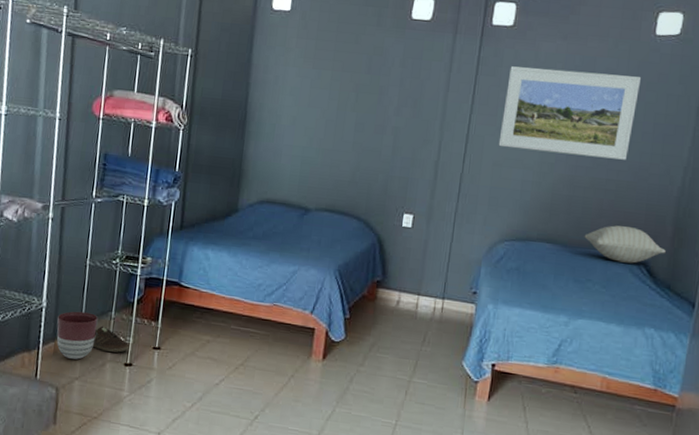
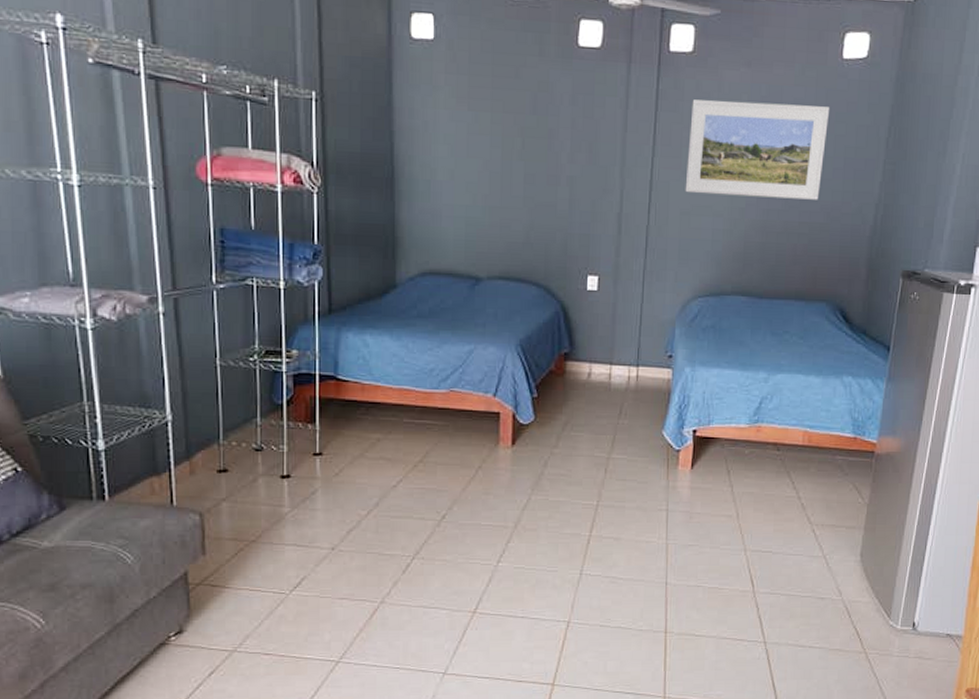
planter: present [56,311,98,360] -> none [188,422,241,478]
sneaker: present [92,326,130,353] -> none [238,435,284,466]
pillow: present [584,225,666,264] -> none [779,271,860,311]

